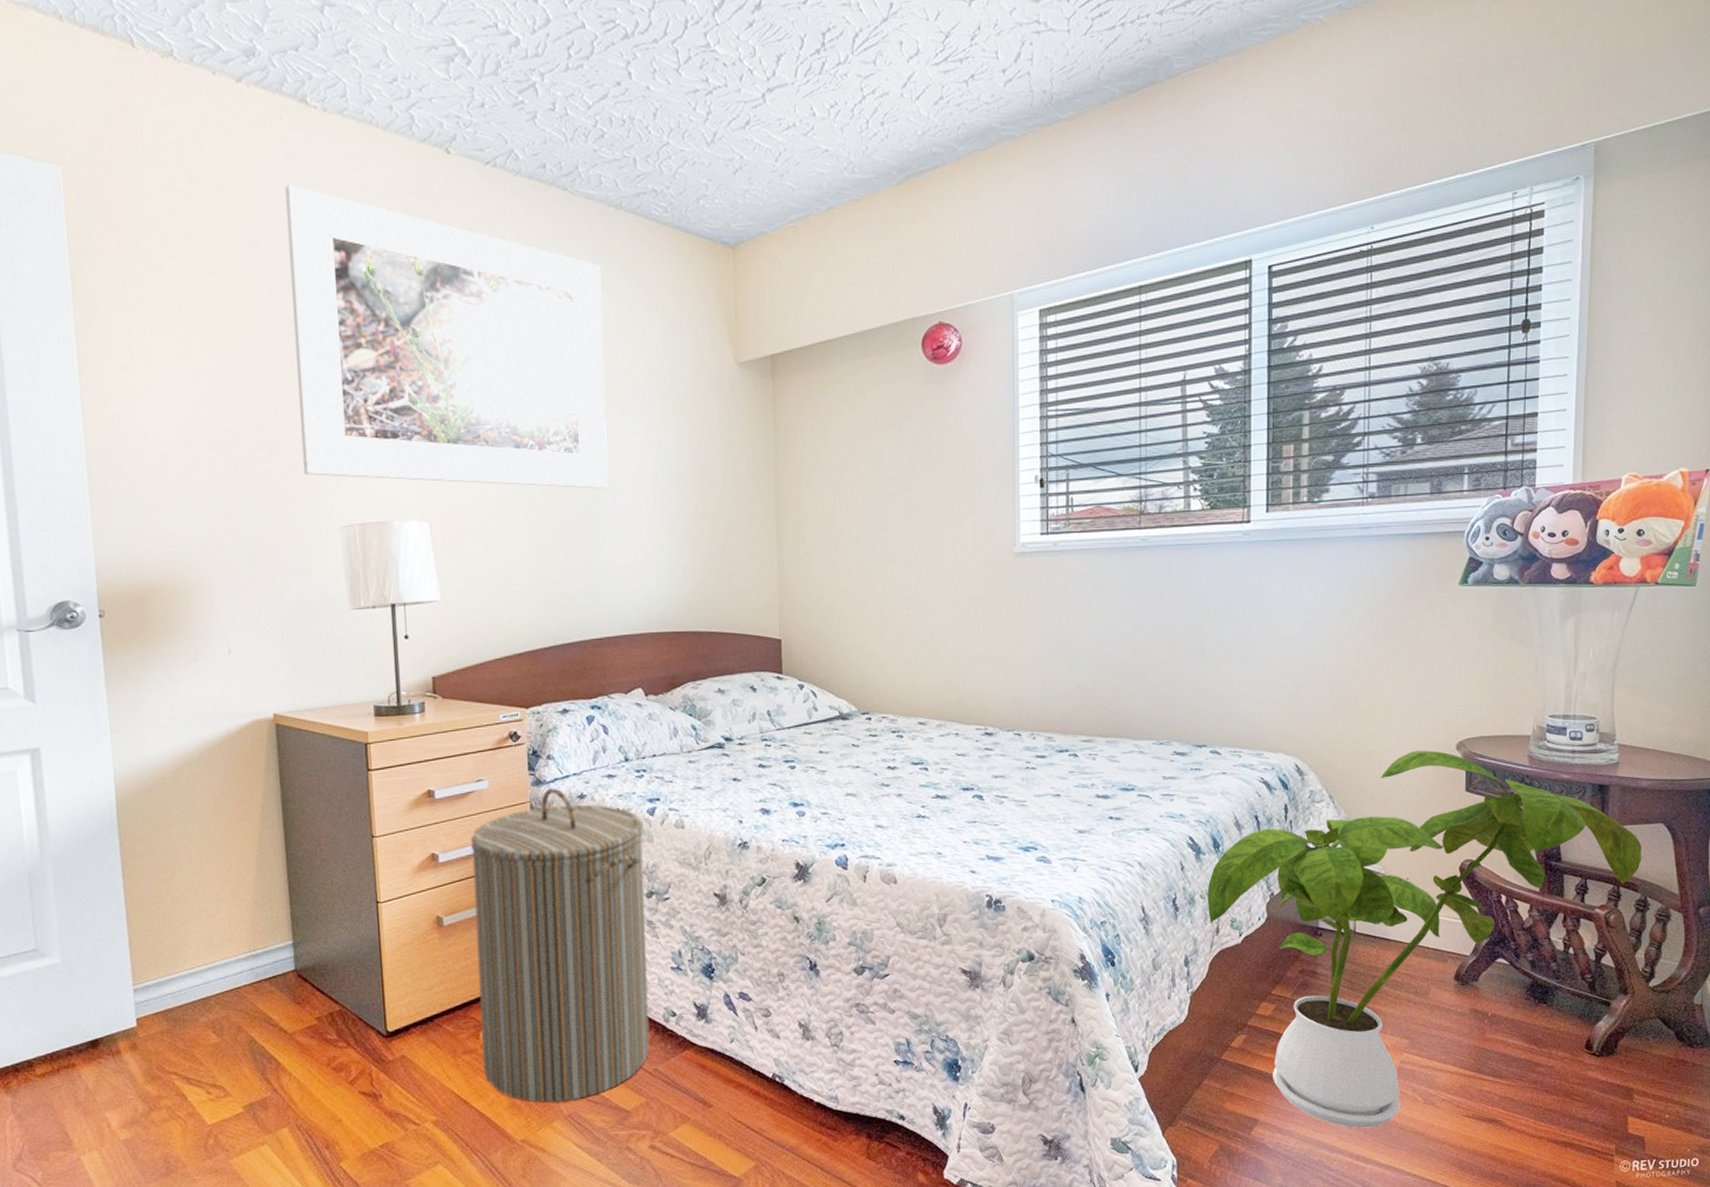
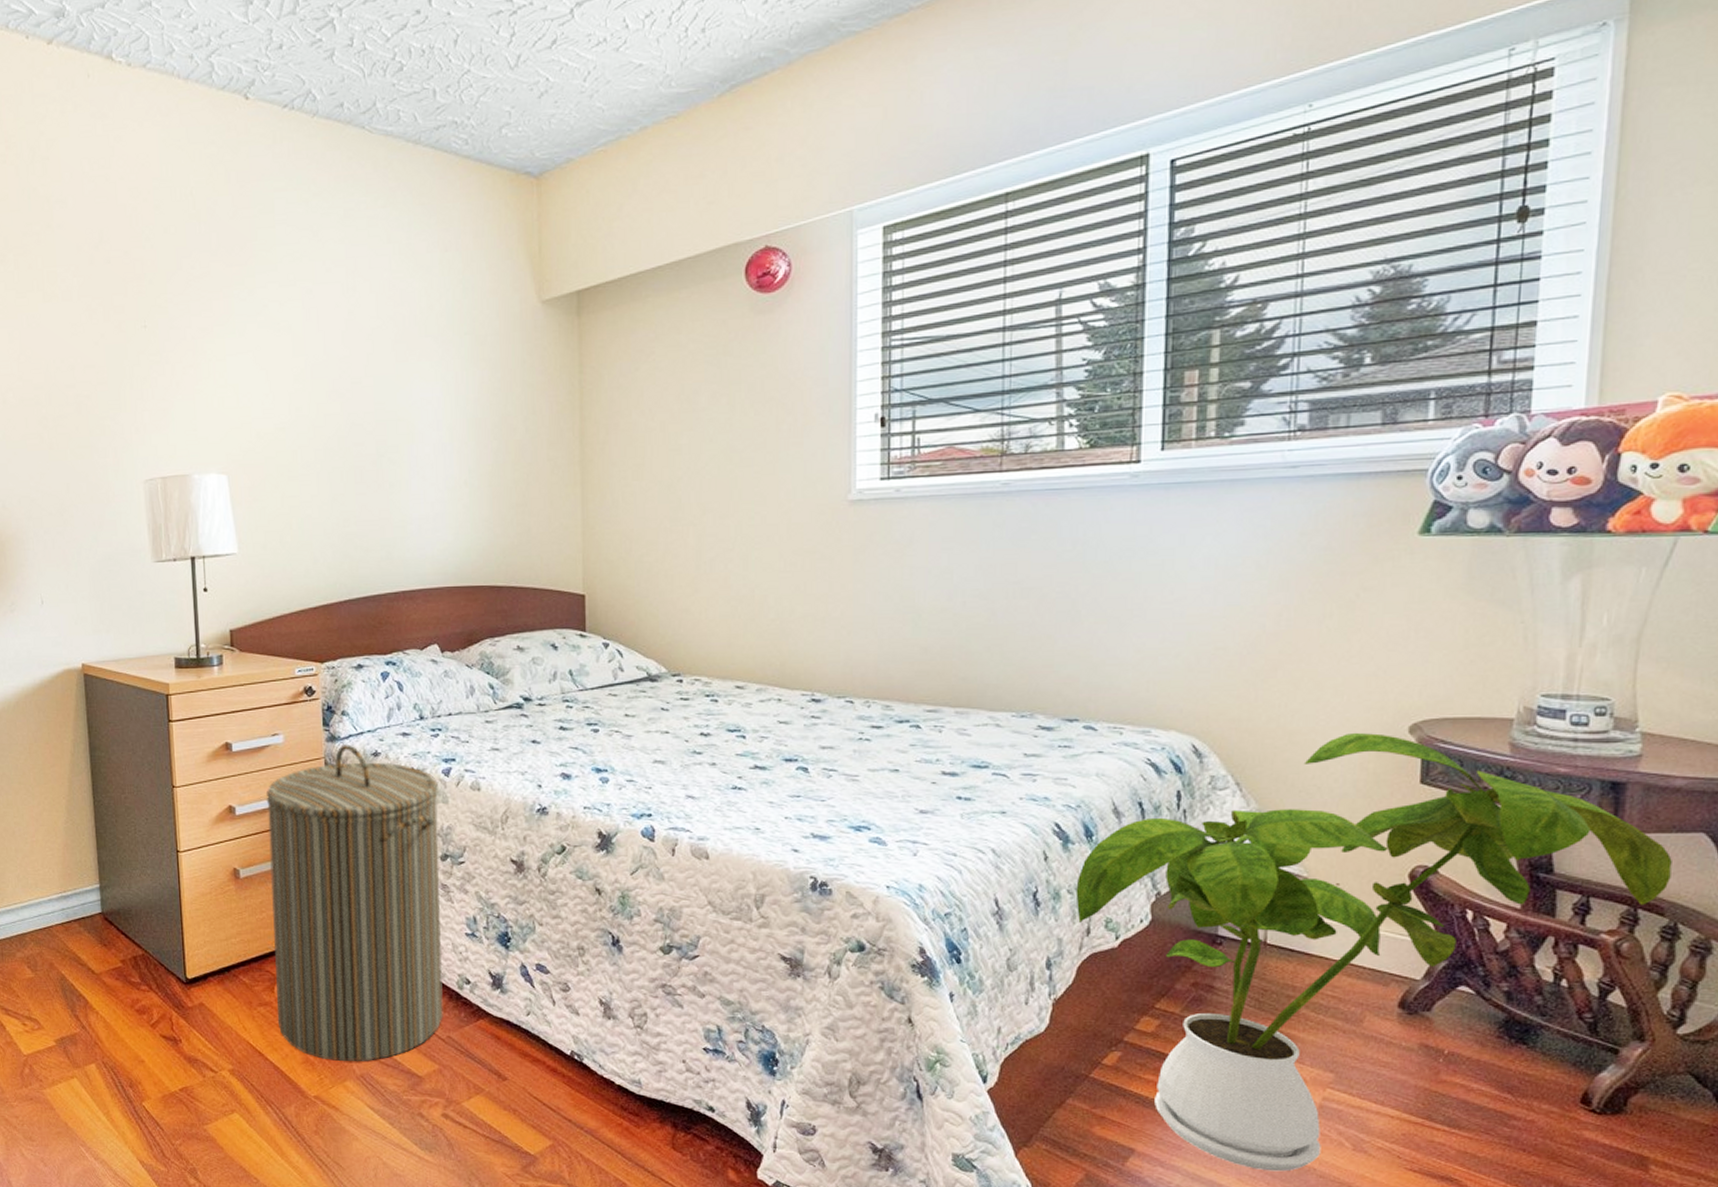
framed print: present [285,185,609,489] -> none [92,142,405,438]

